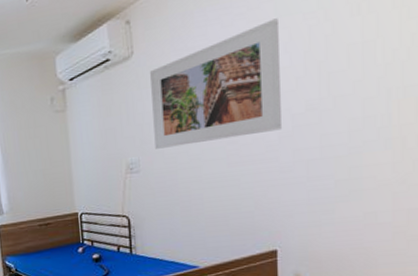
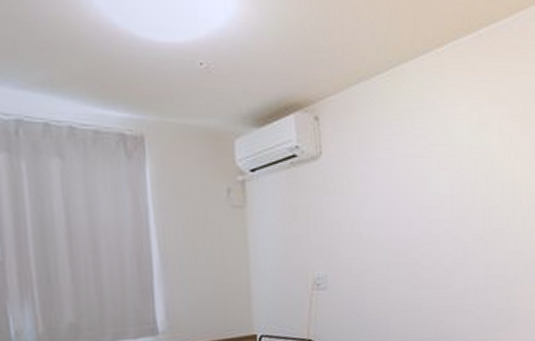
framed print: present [149,18,281,149] -> none [337,147,455,264]

